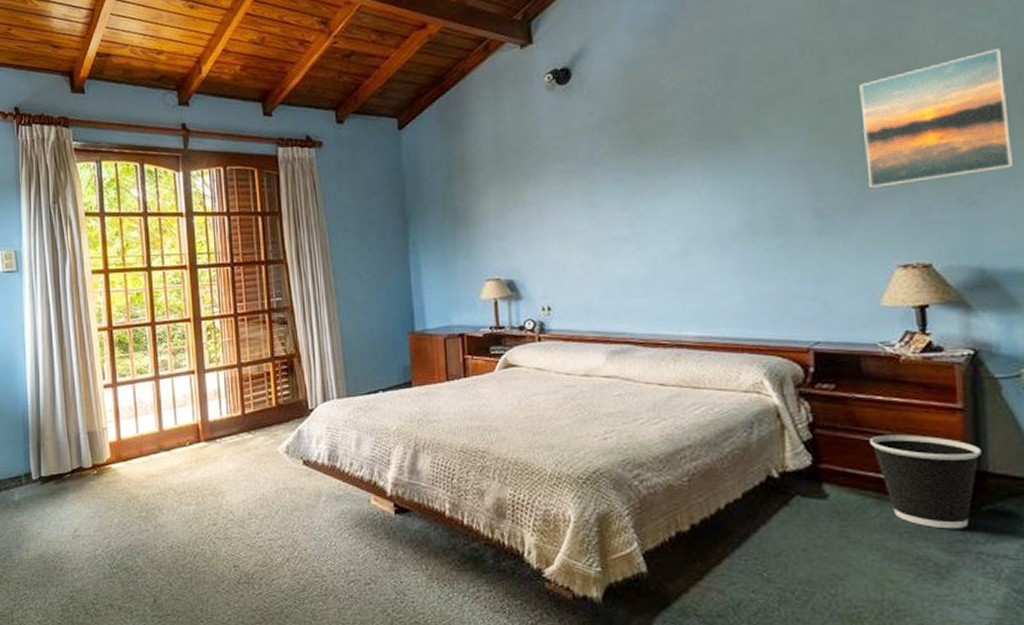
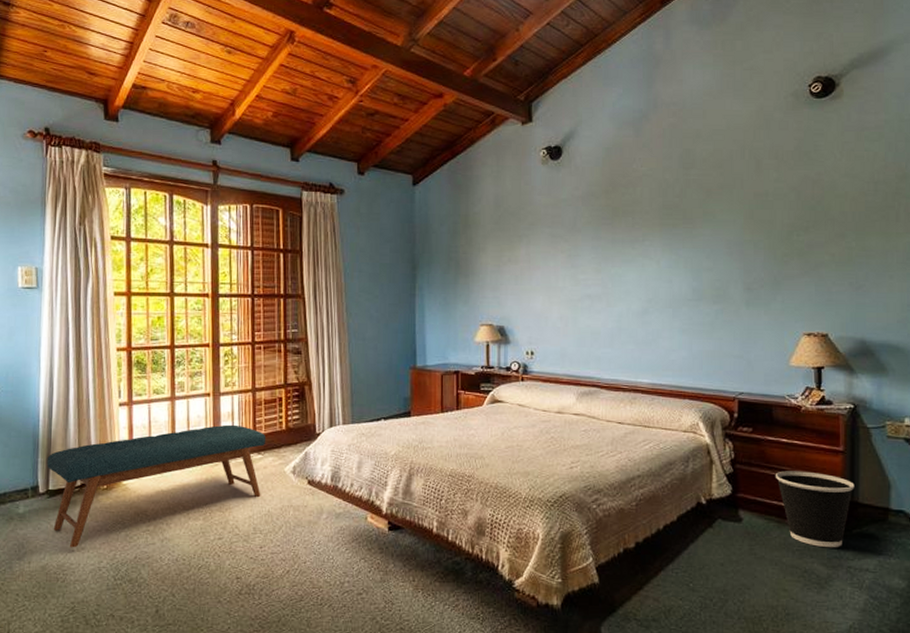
bench: none [37,403,256,536] -> present [47,424,266,548]
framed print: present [859,49,1013,188] -> none [784,167,888,269]

